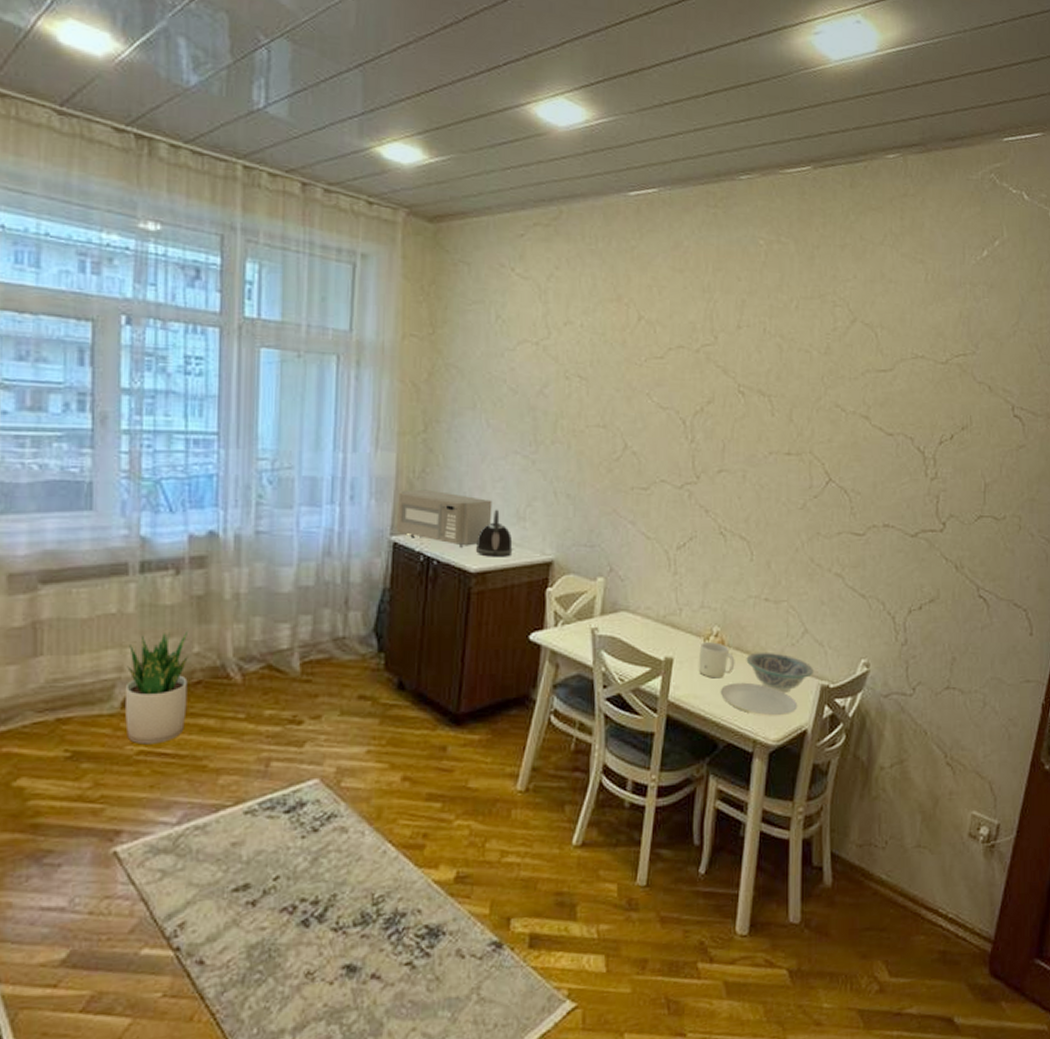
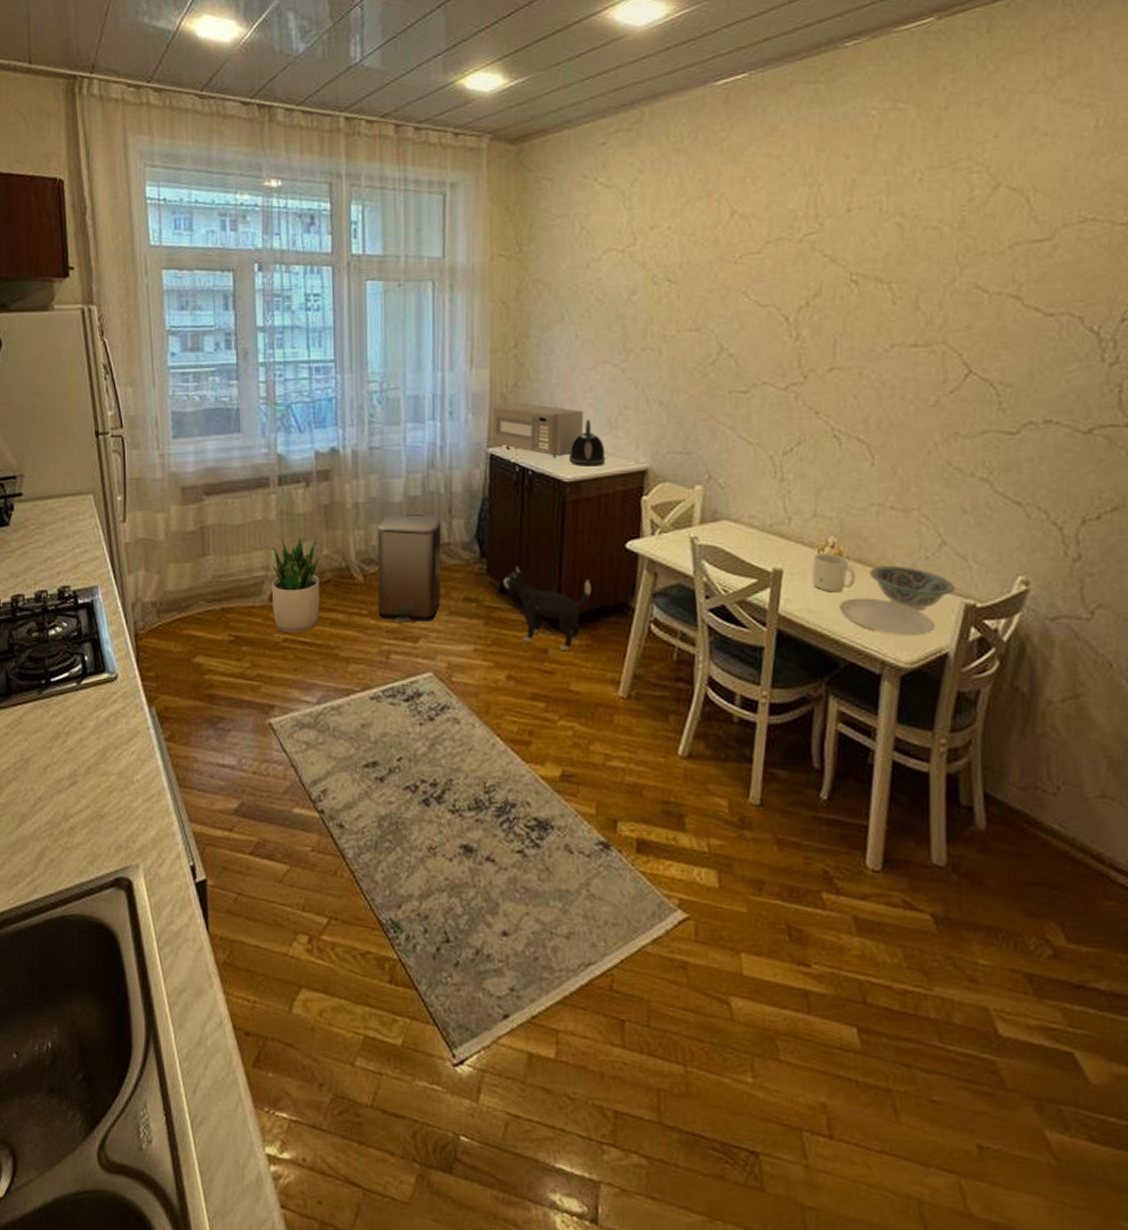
pedal bin: none [258,606,335,727] -> present [377,514,441,624]
cat: none [402,660,494,748] -> present [504,566,592,652]

